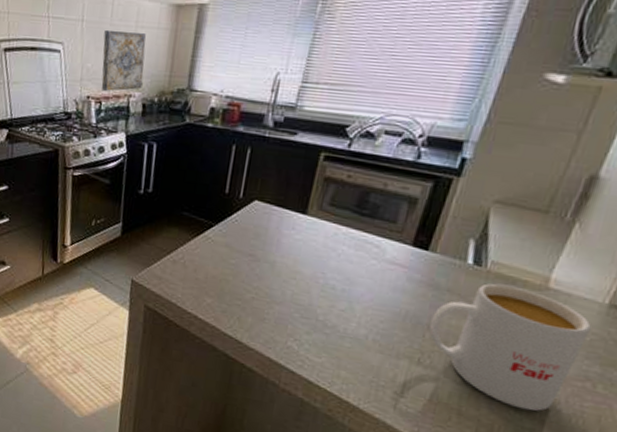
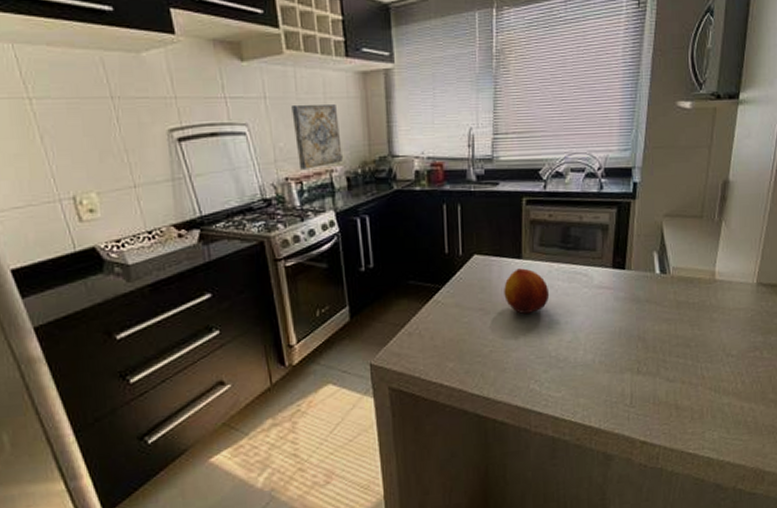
fruit: none [278,223,331,272] -> present [504,268,550,315]
mug: present [429,283,592,411] -> none [640,284,749,389]

